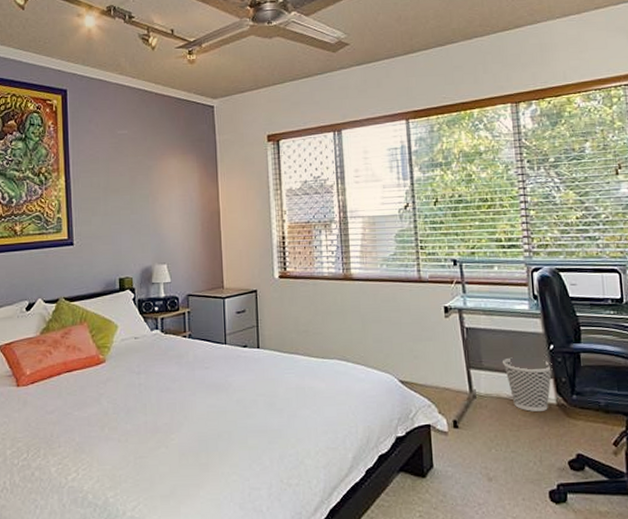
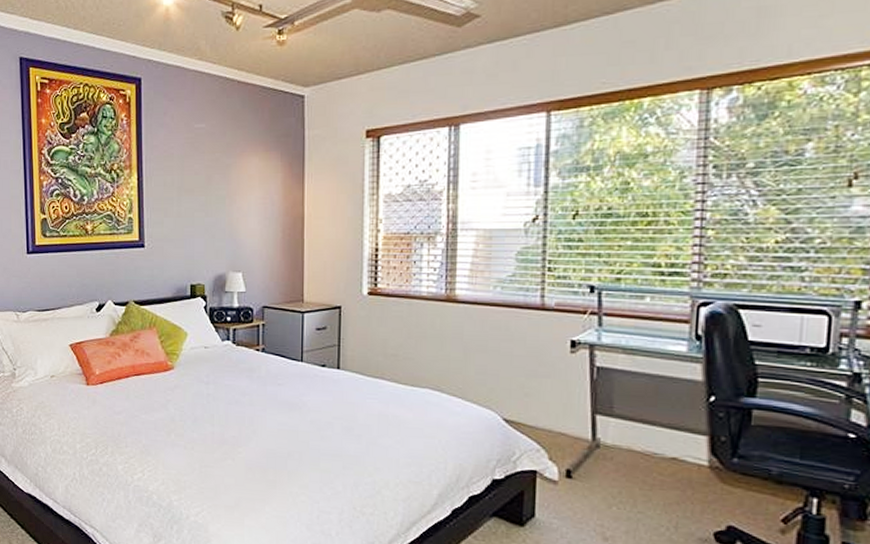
wastebasket: present [503,357,553,412] -> none [641,406,710,472]

